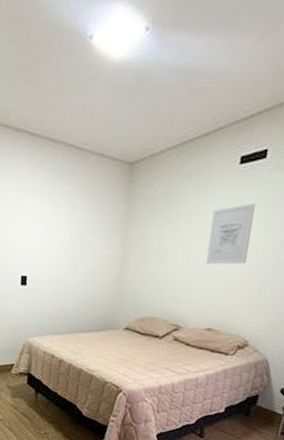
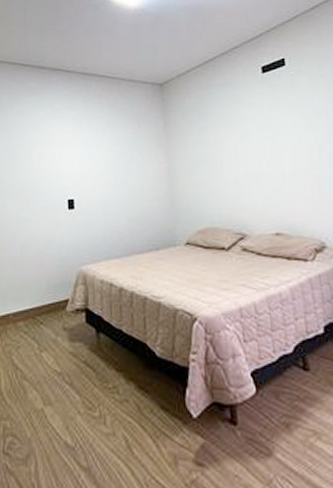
wall art: present [206,203,256,265] -> none [248,104,296,166]

